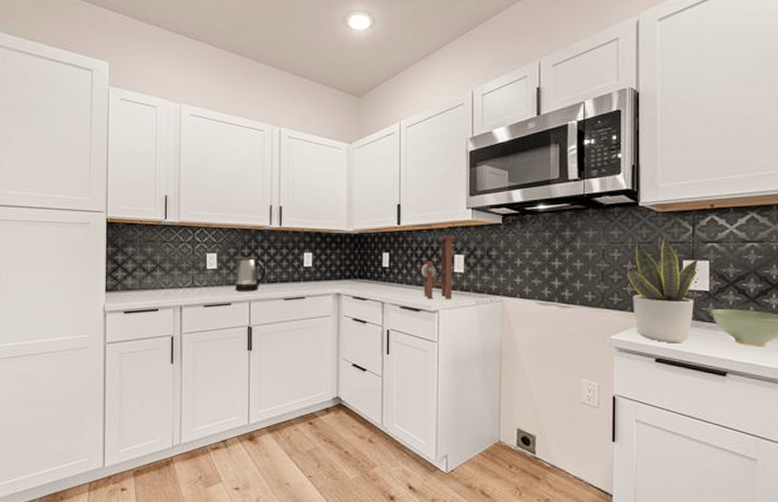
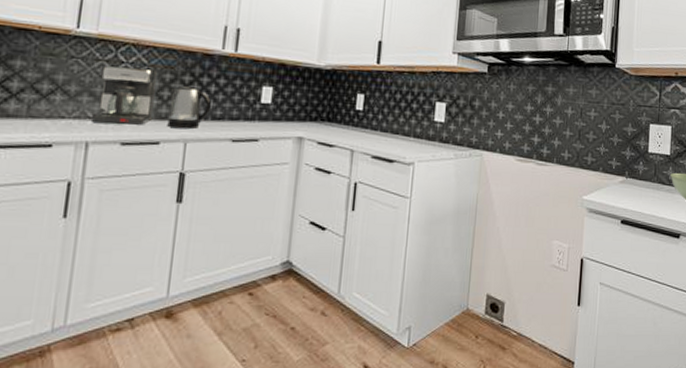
coffee maker: none [182,245,225,291] -> present [92,65,158,125]
paper towel holder: present [421,236,454,299] -> none [399,80,437,151]
potted plant: present [627,232,699,342] -> none [601,95,663,205]

